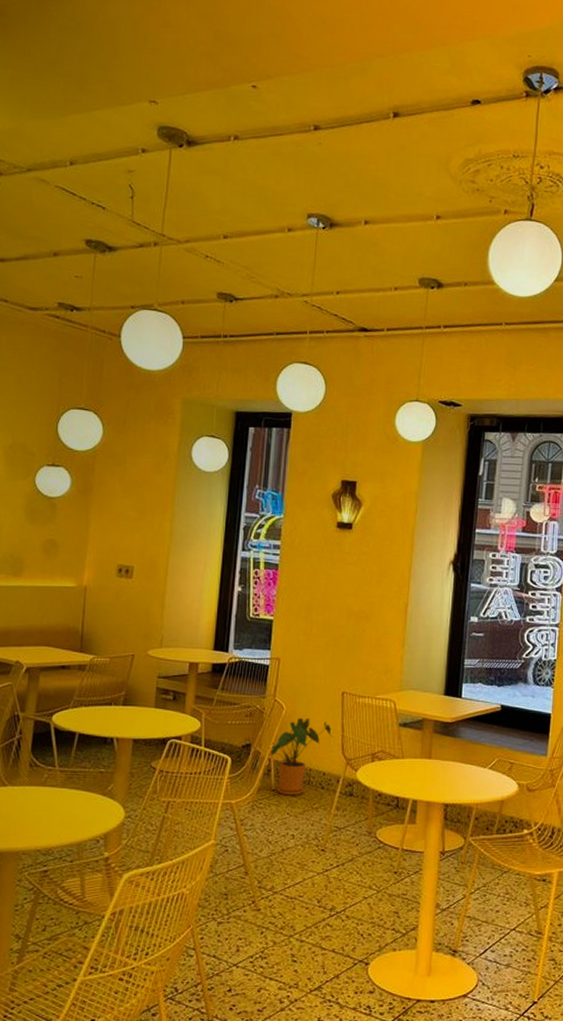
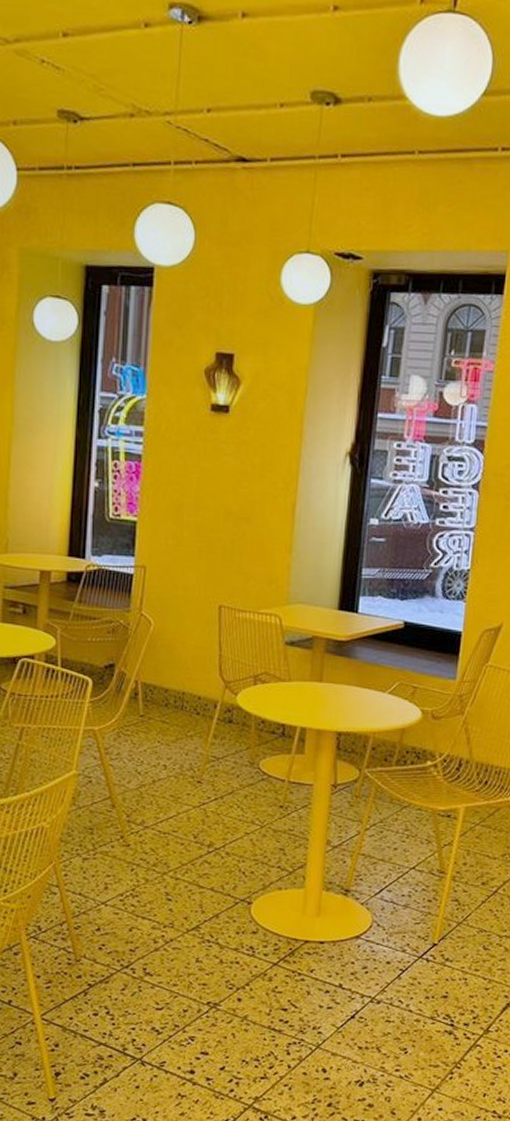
house plant: present [268,717,333,796] -> none [135,634,209,722]

